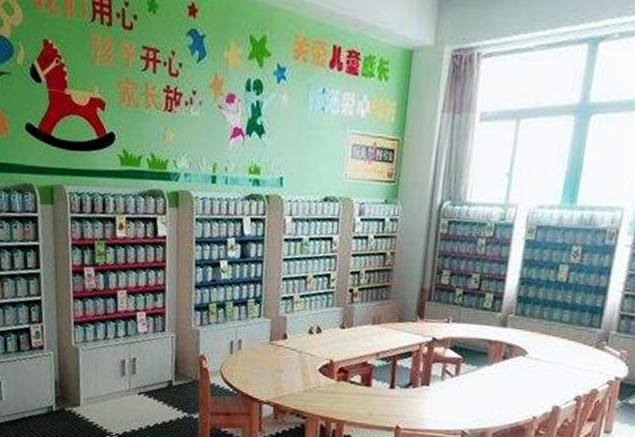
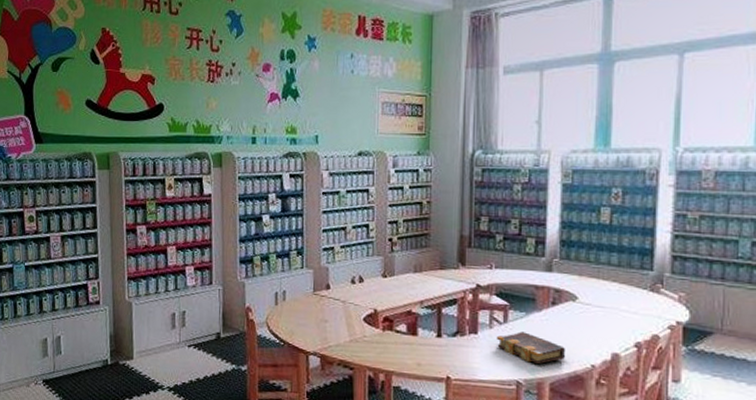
book: none [446,384,510,415] -> present [496,332,565,364]

